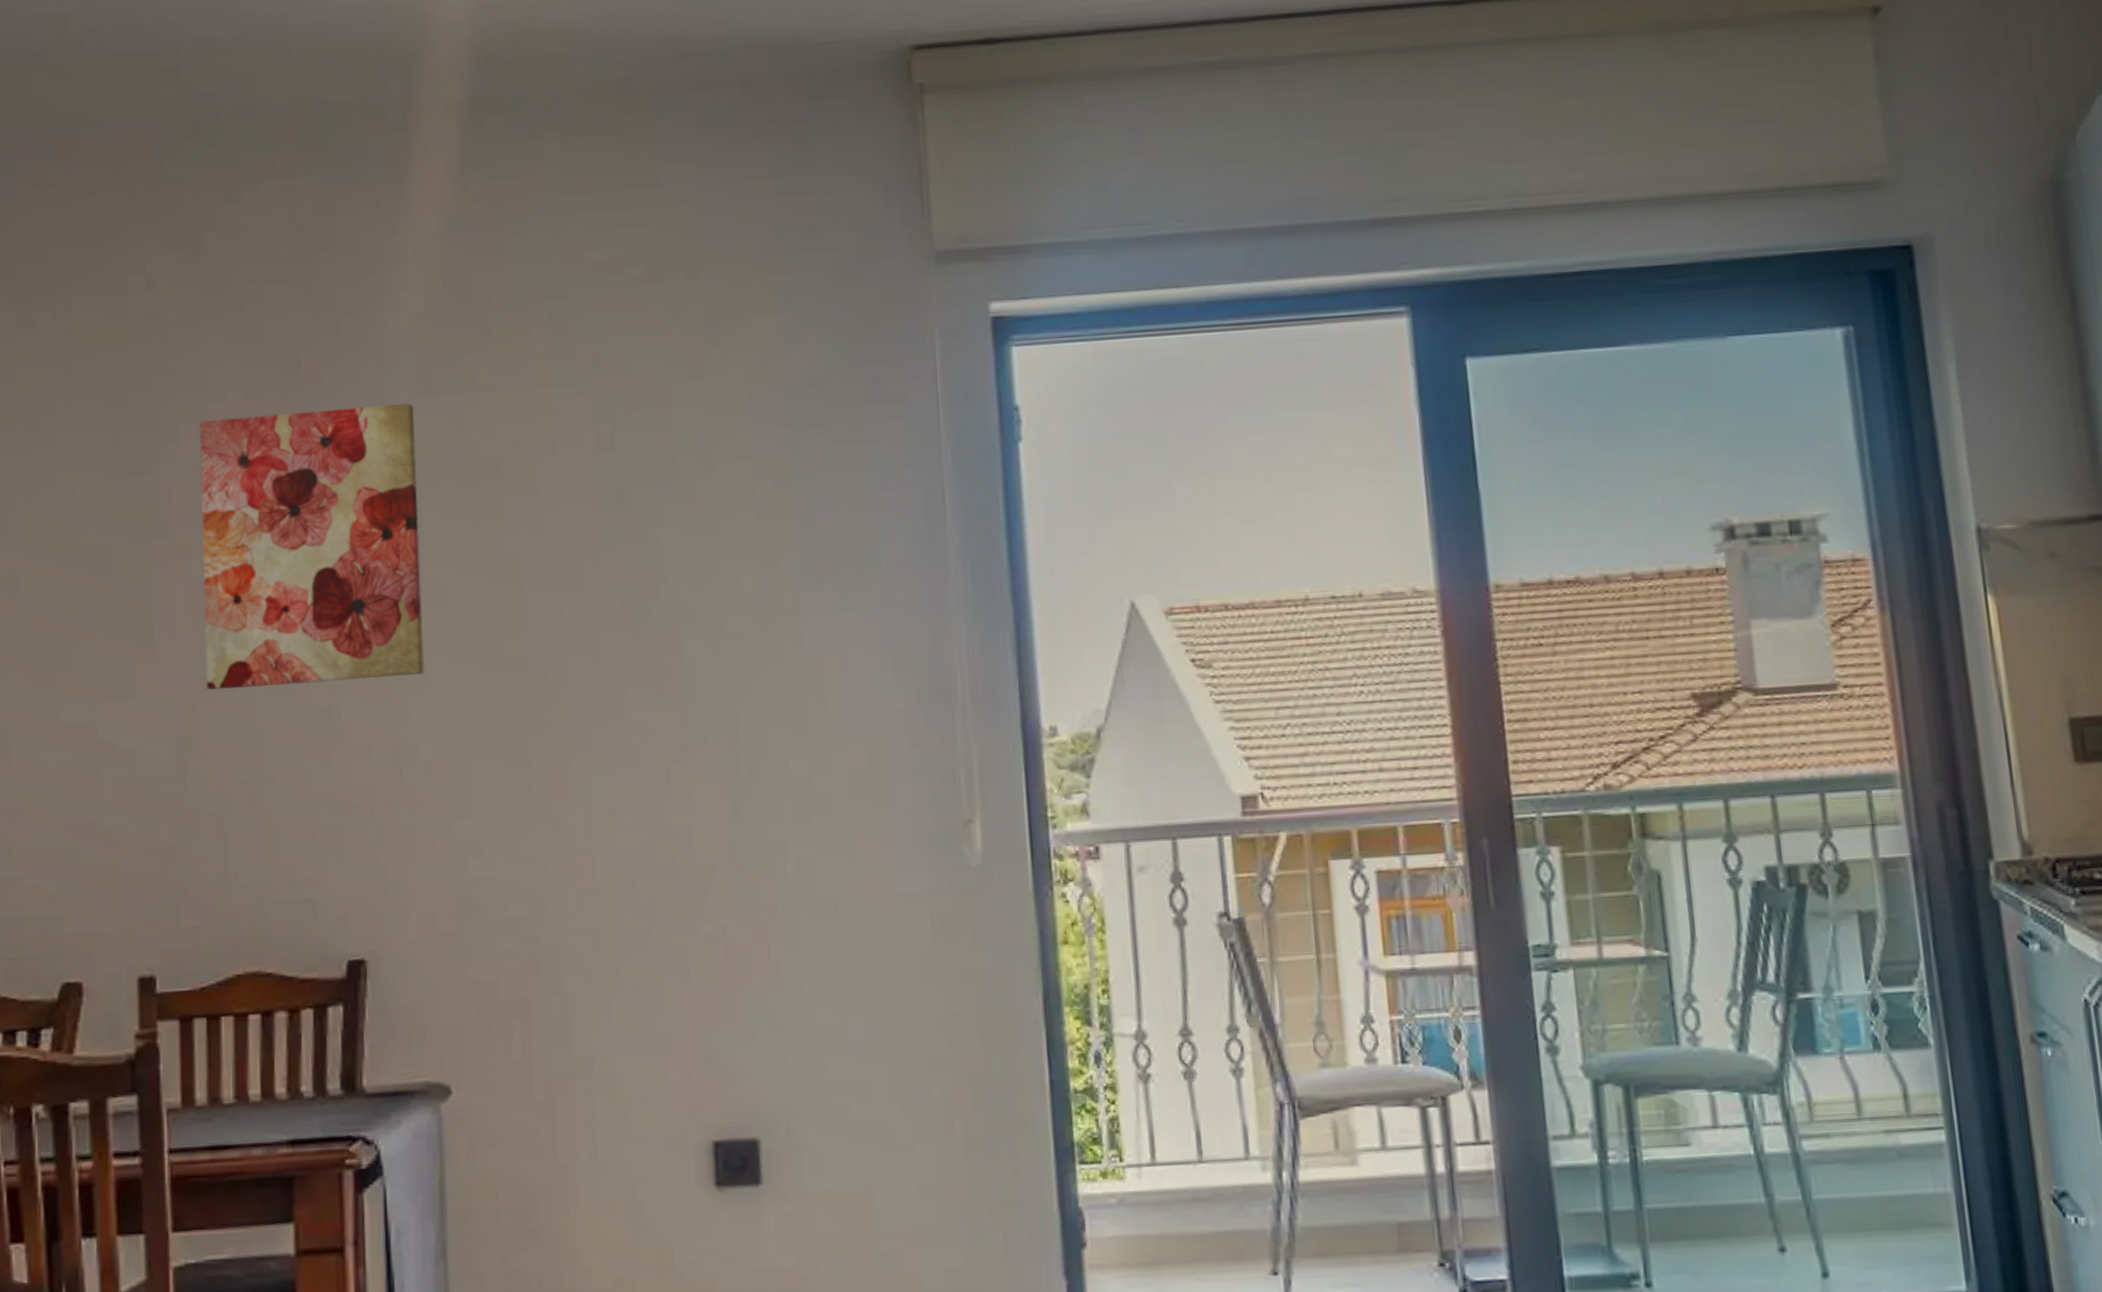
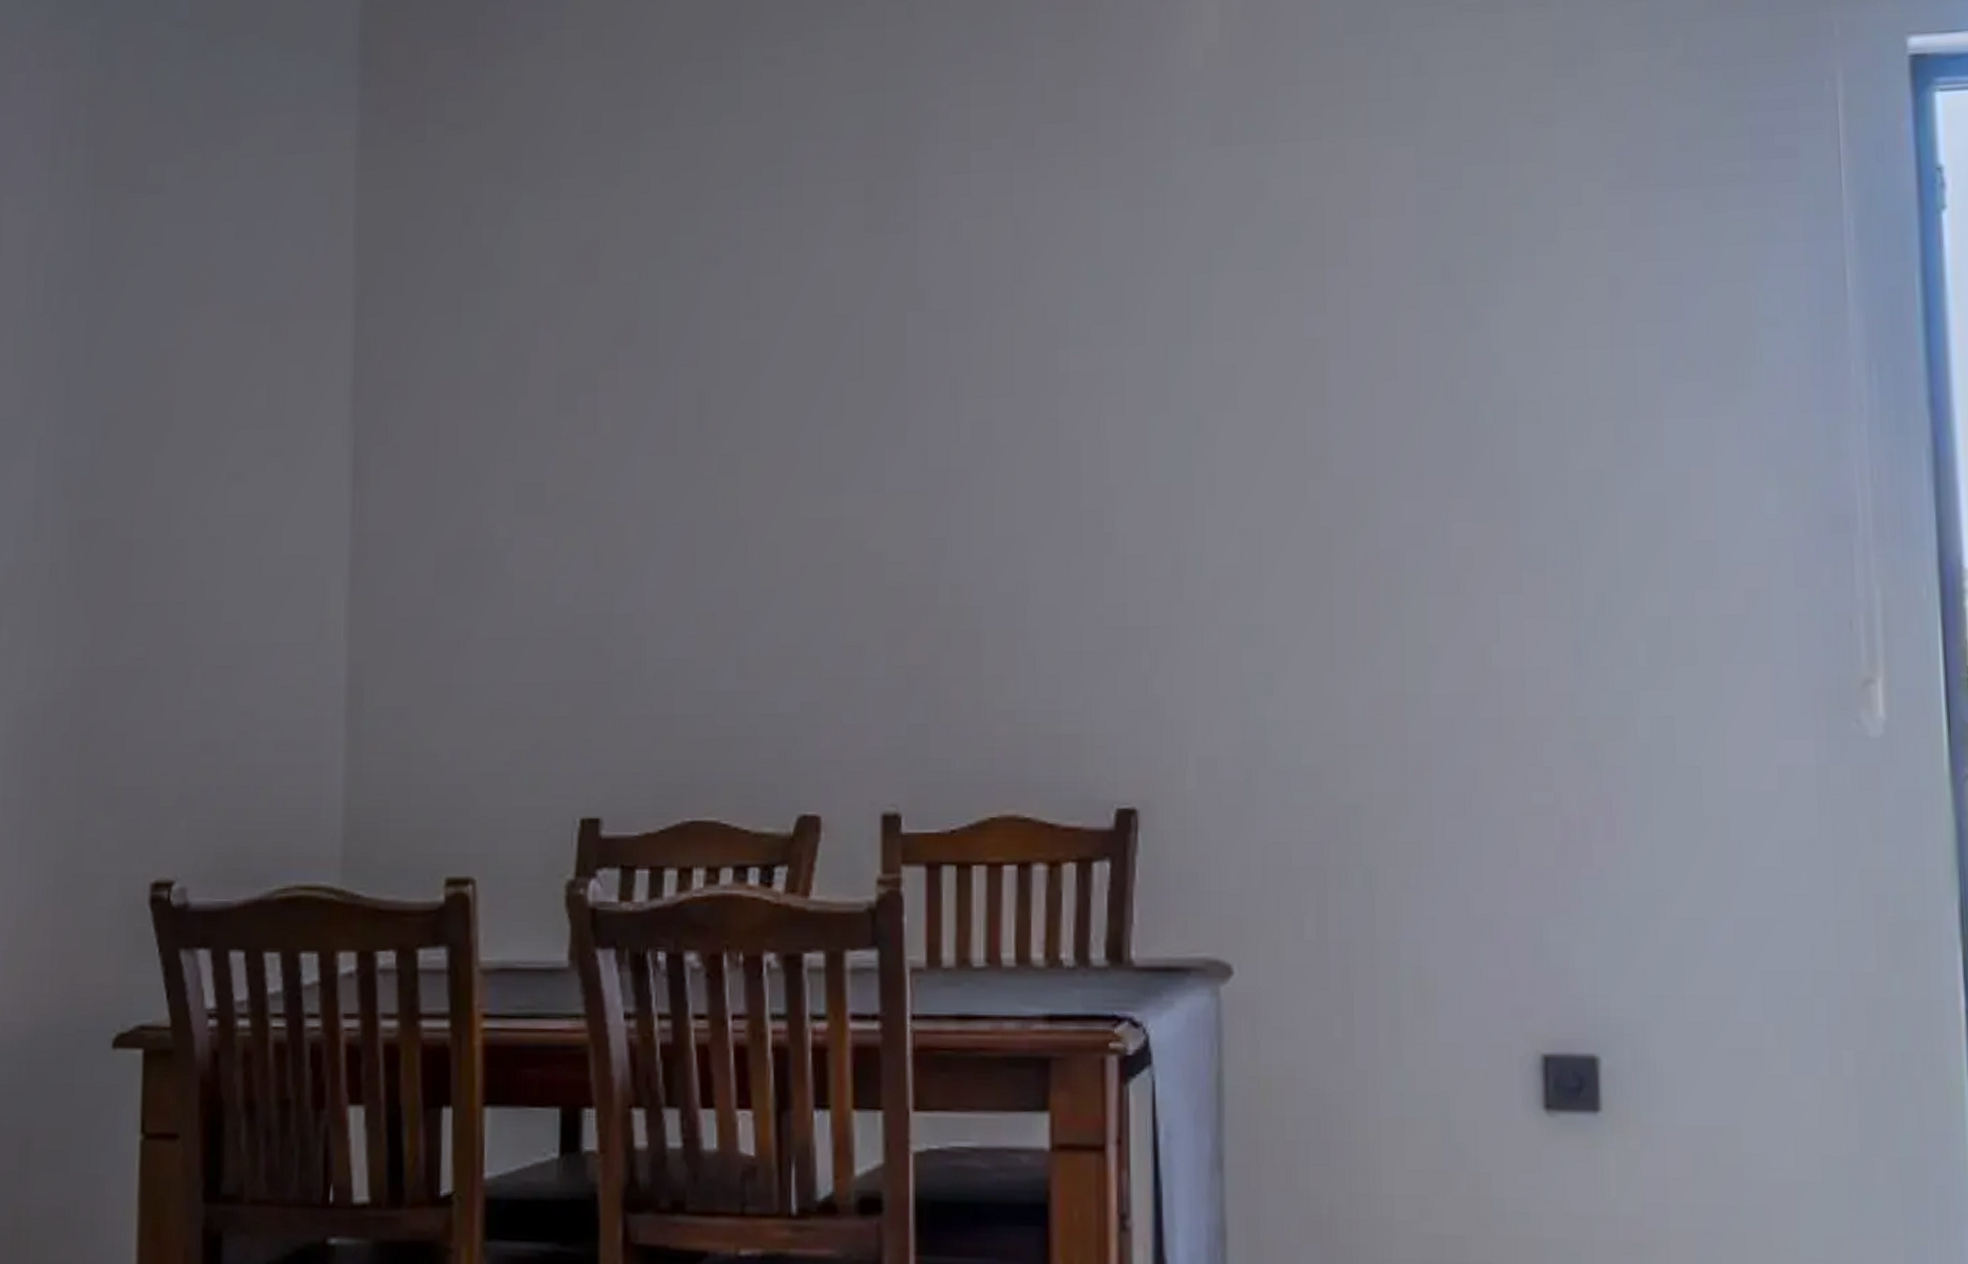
wall art: present [199,403,424,691] -> none [961,155,1211,486]

